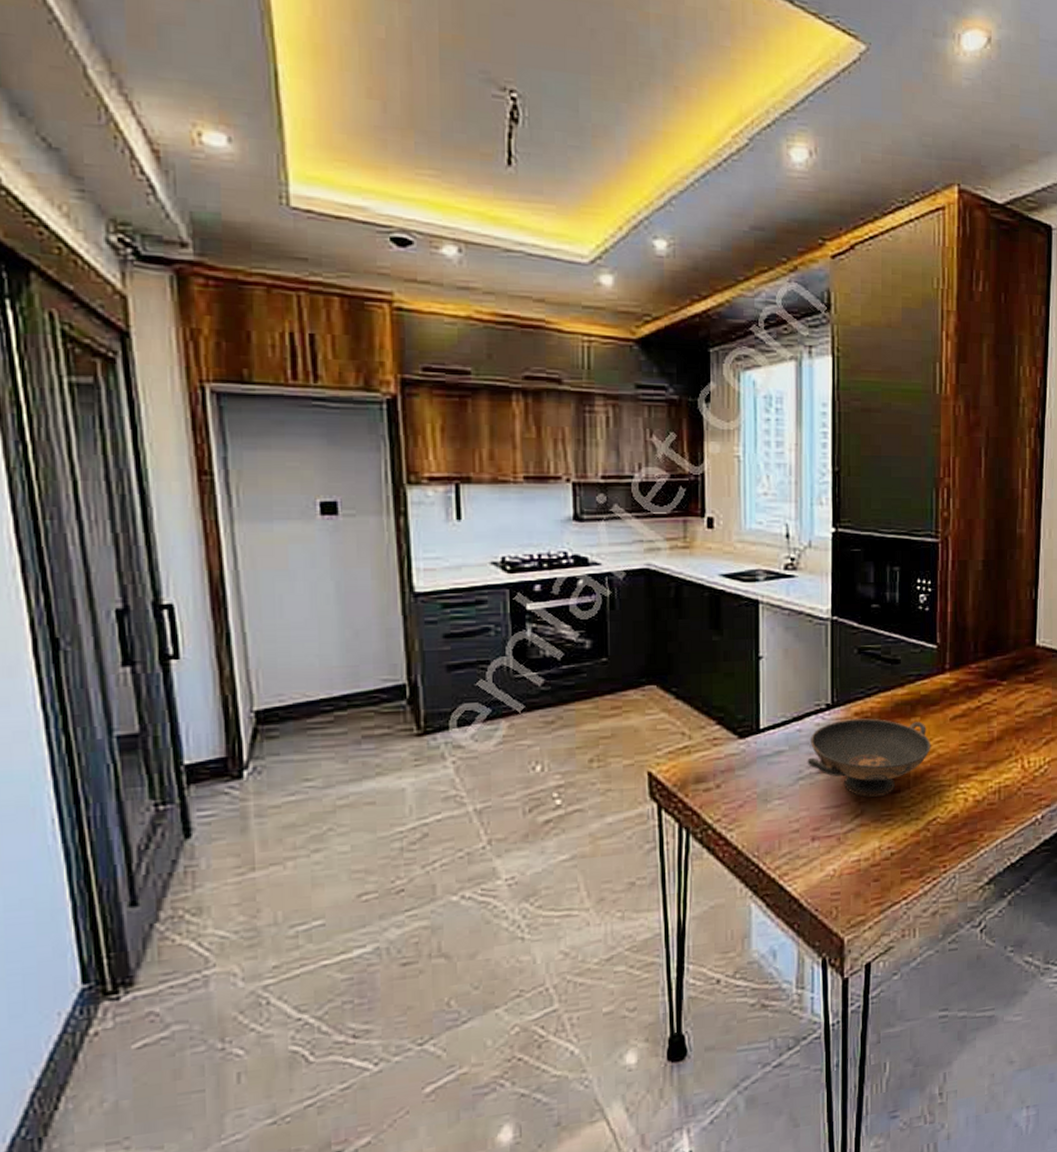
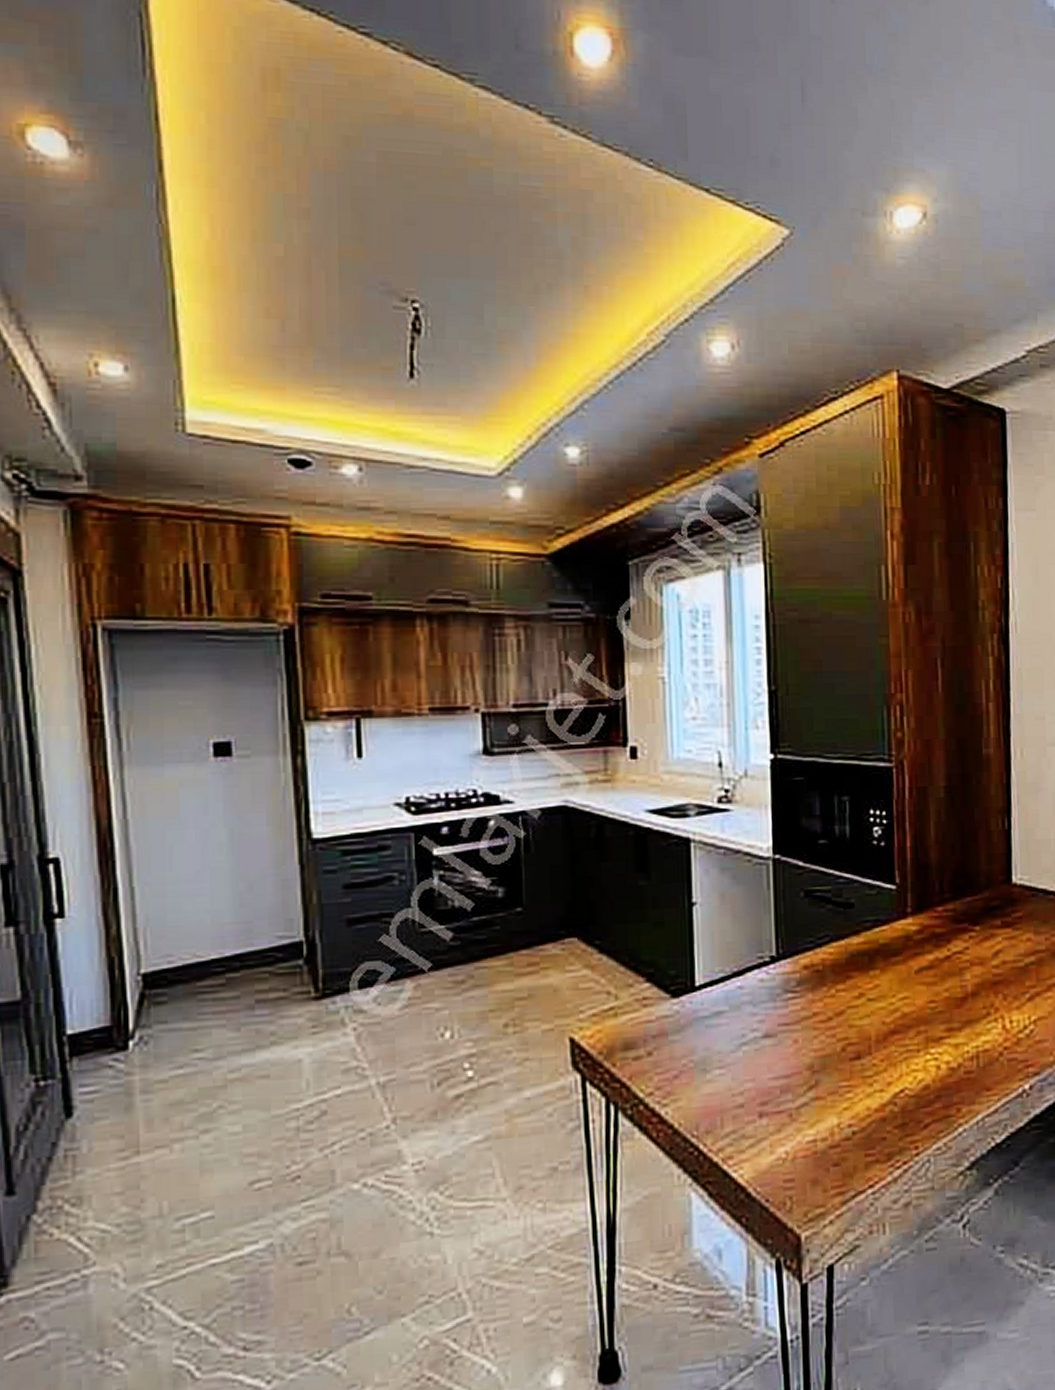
decorative bowl: present [807,718,931,797] -> none [750,972,895,1065]

